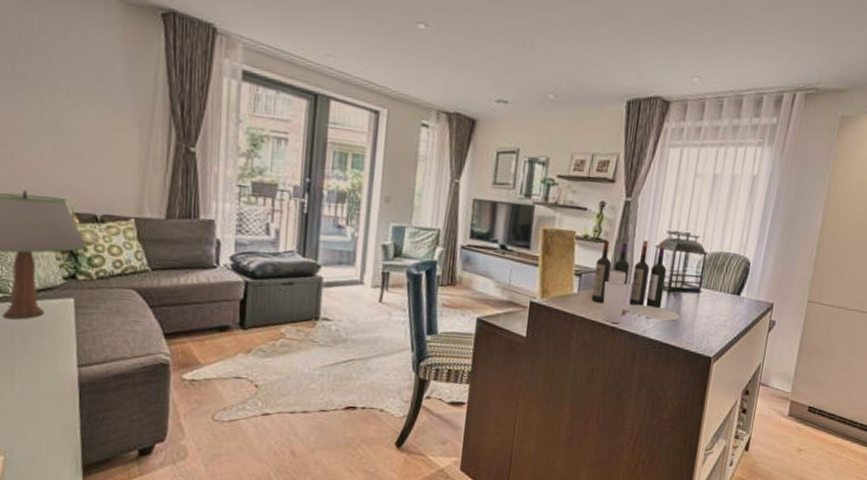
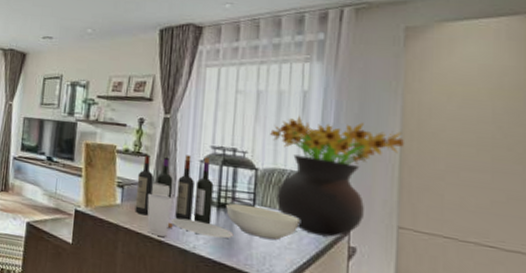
bowl: none [675,287,736,319] -> present [226,203,300,240]
flower arrangement: none [718,200,824,313] -> present [270,115,404,237]

